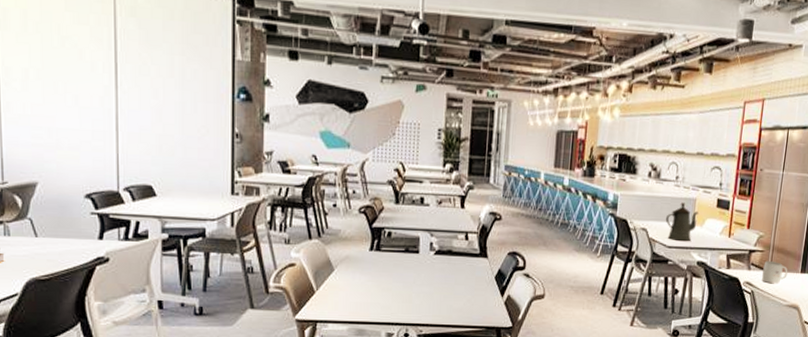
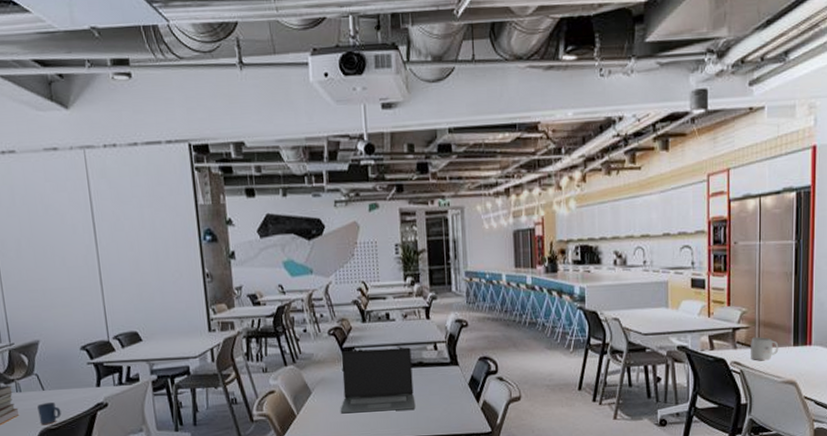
mug: none [27,250,54,275] -> present [37,402,62,425]
laptop: none [362,231,442,297] -> present [340,347,416,414]
coffee pot: present [665,202,698,241] -> none [637,287,672,327]

